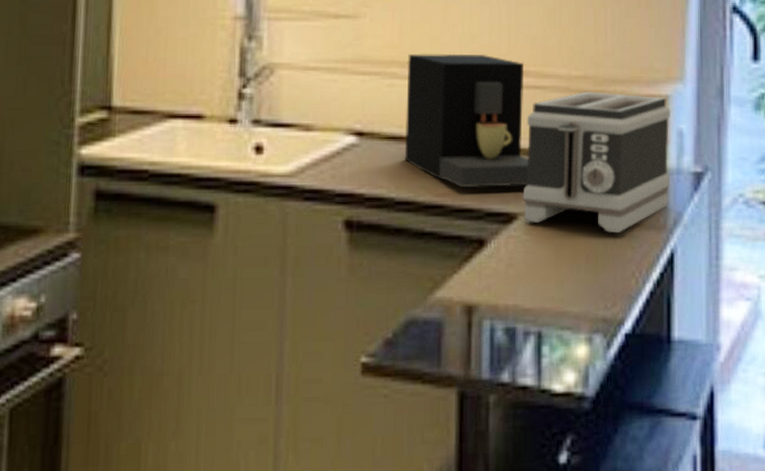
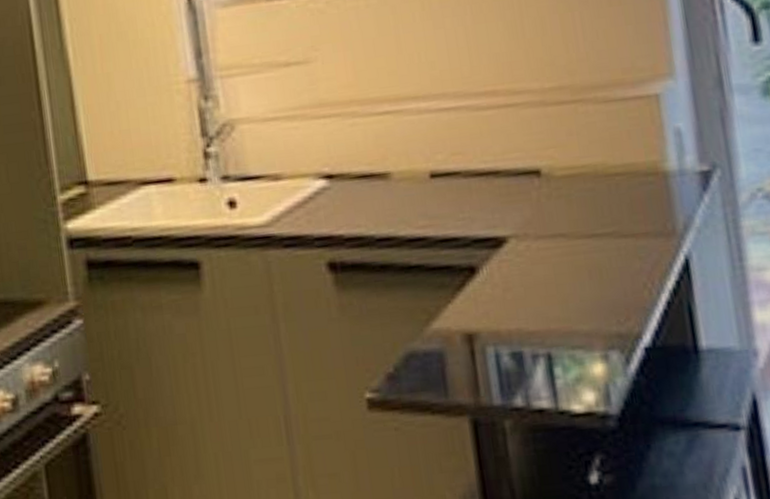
coffee maker: present [404,53,529,189] -> none [366,79,514,217]
toaster: present [522,91,671,234] -> none [502,96,675,246]

